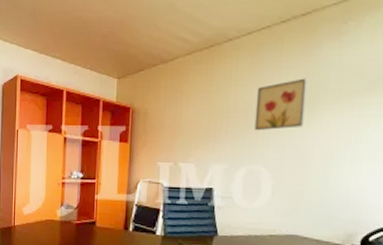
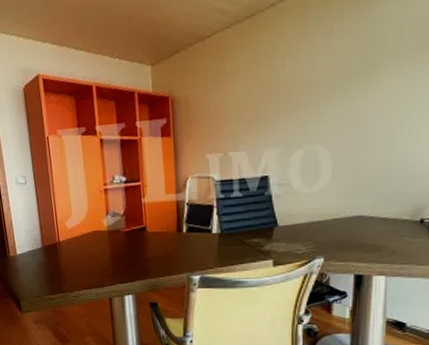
wall art: present [254,78,307,131] -> none [308,40,362,107]

